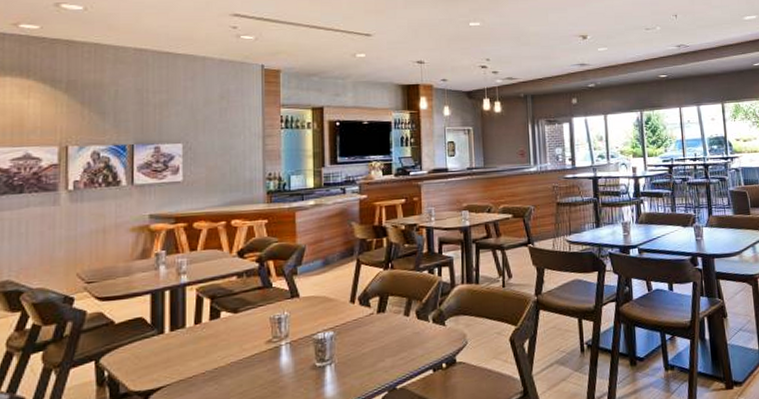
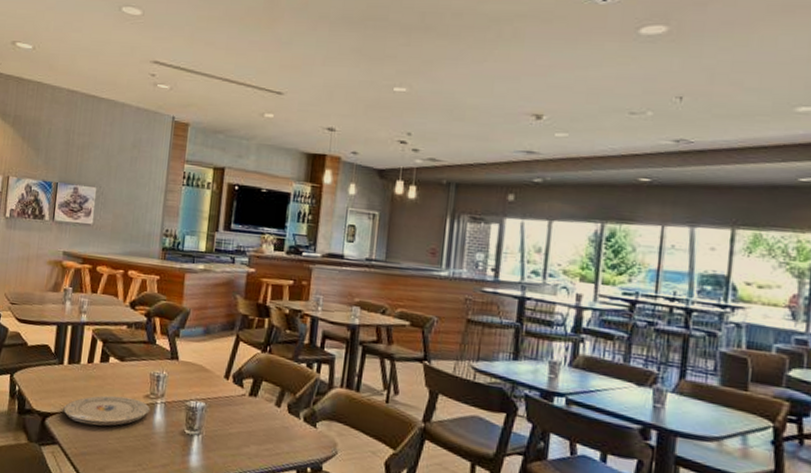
plate: none [170,347,275,390] -> present [63,395,150,426]

